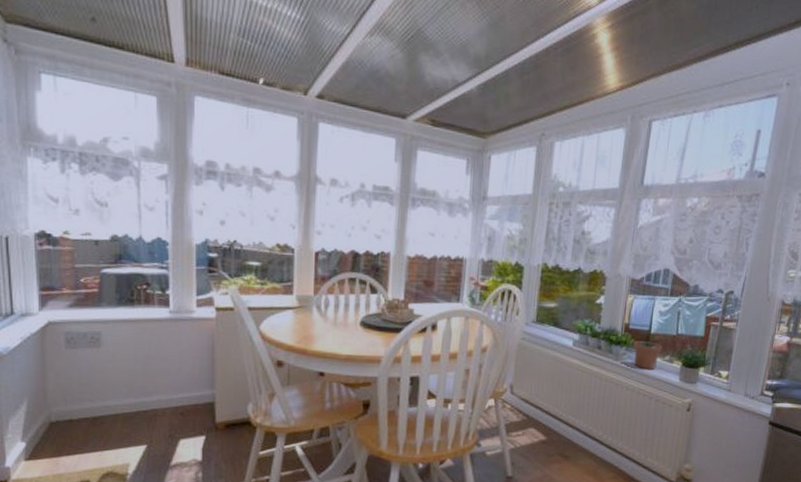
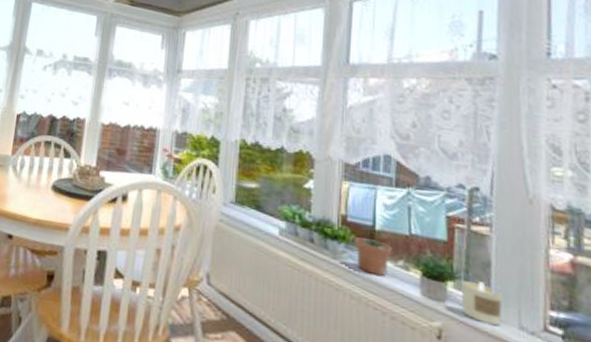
candle: none [707,365,737,396] -> present [461,281,503,326]

